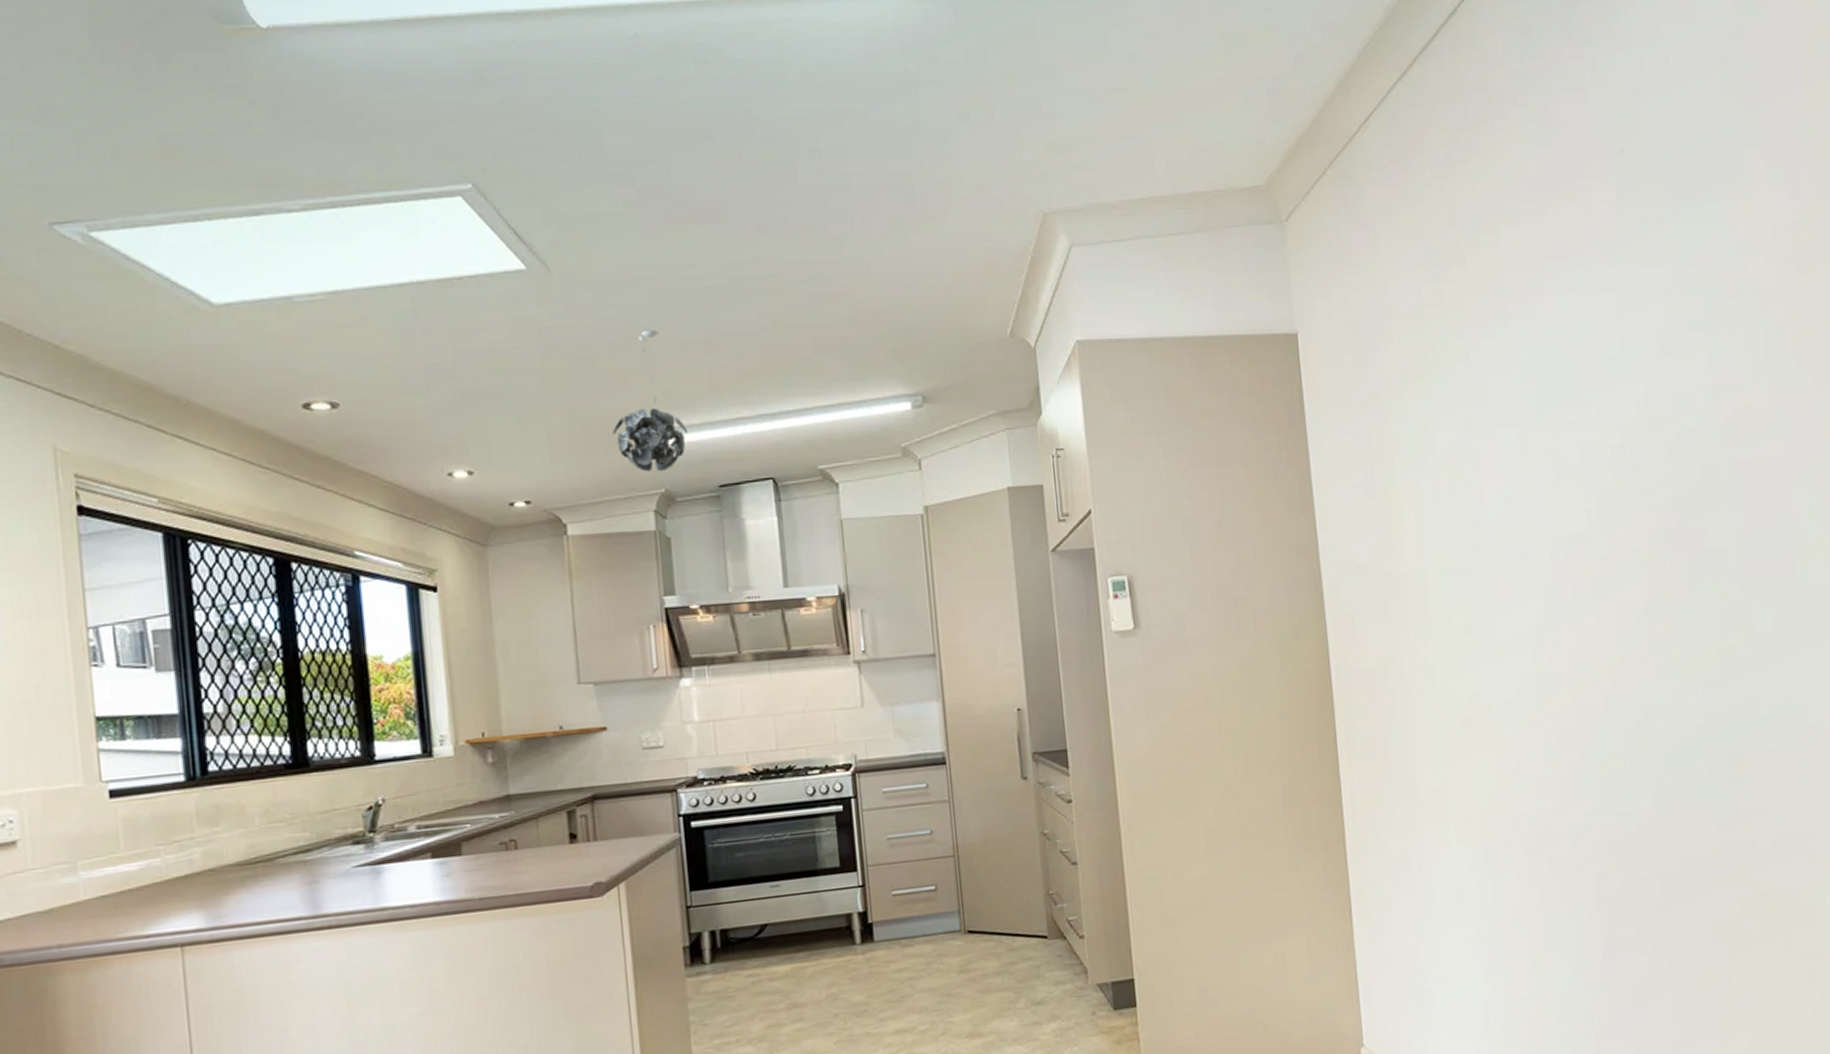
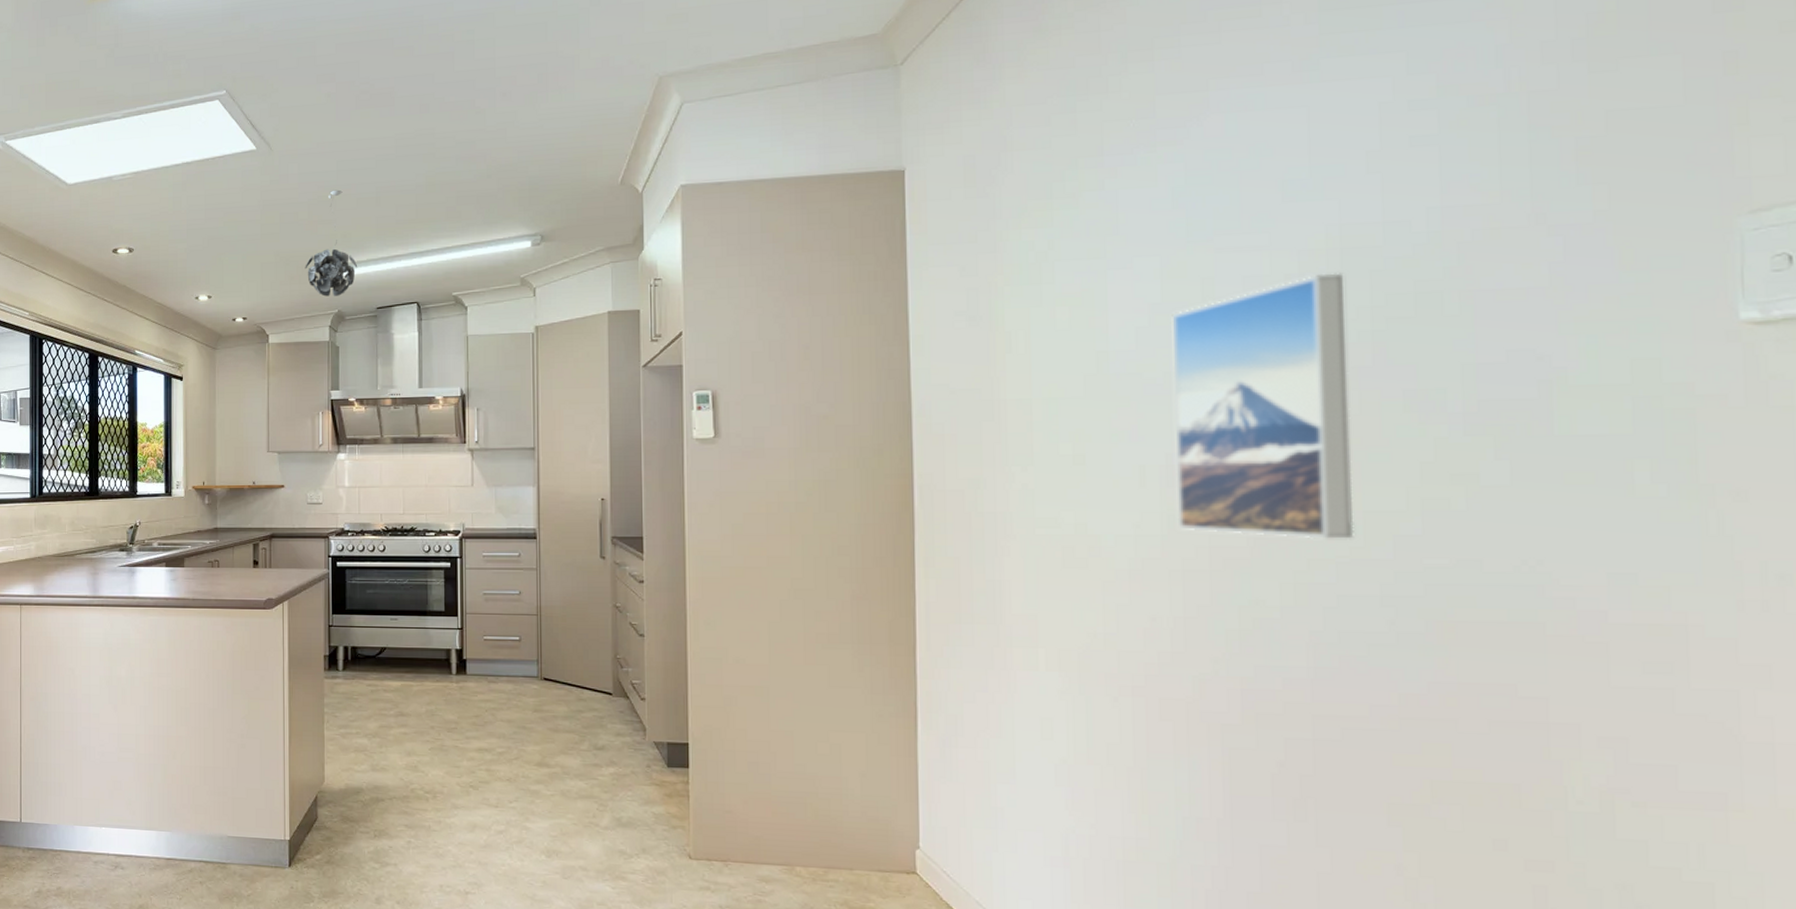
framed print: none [1531,444,1676,692] -> present [1171,273,1354,539]

